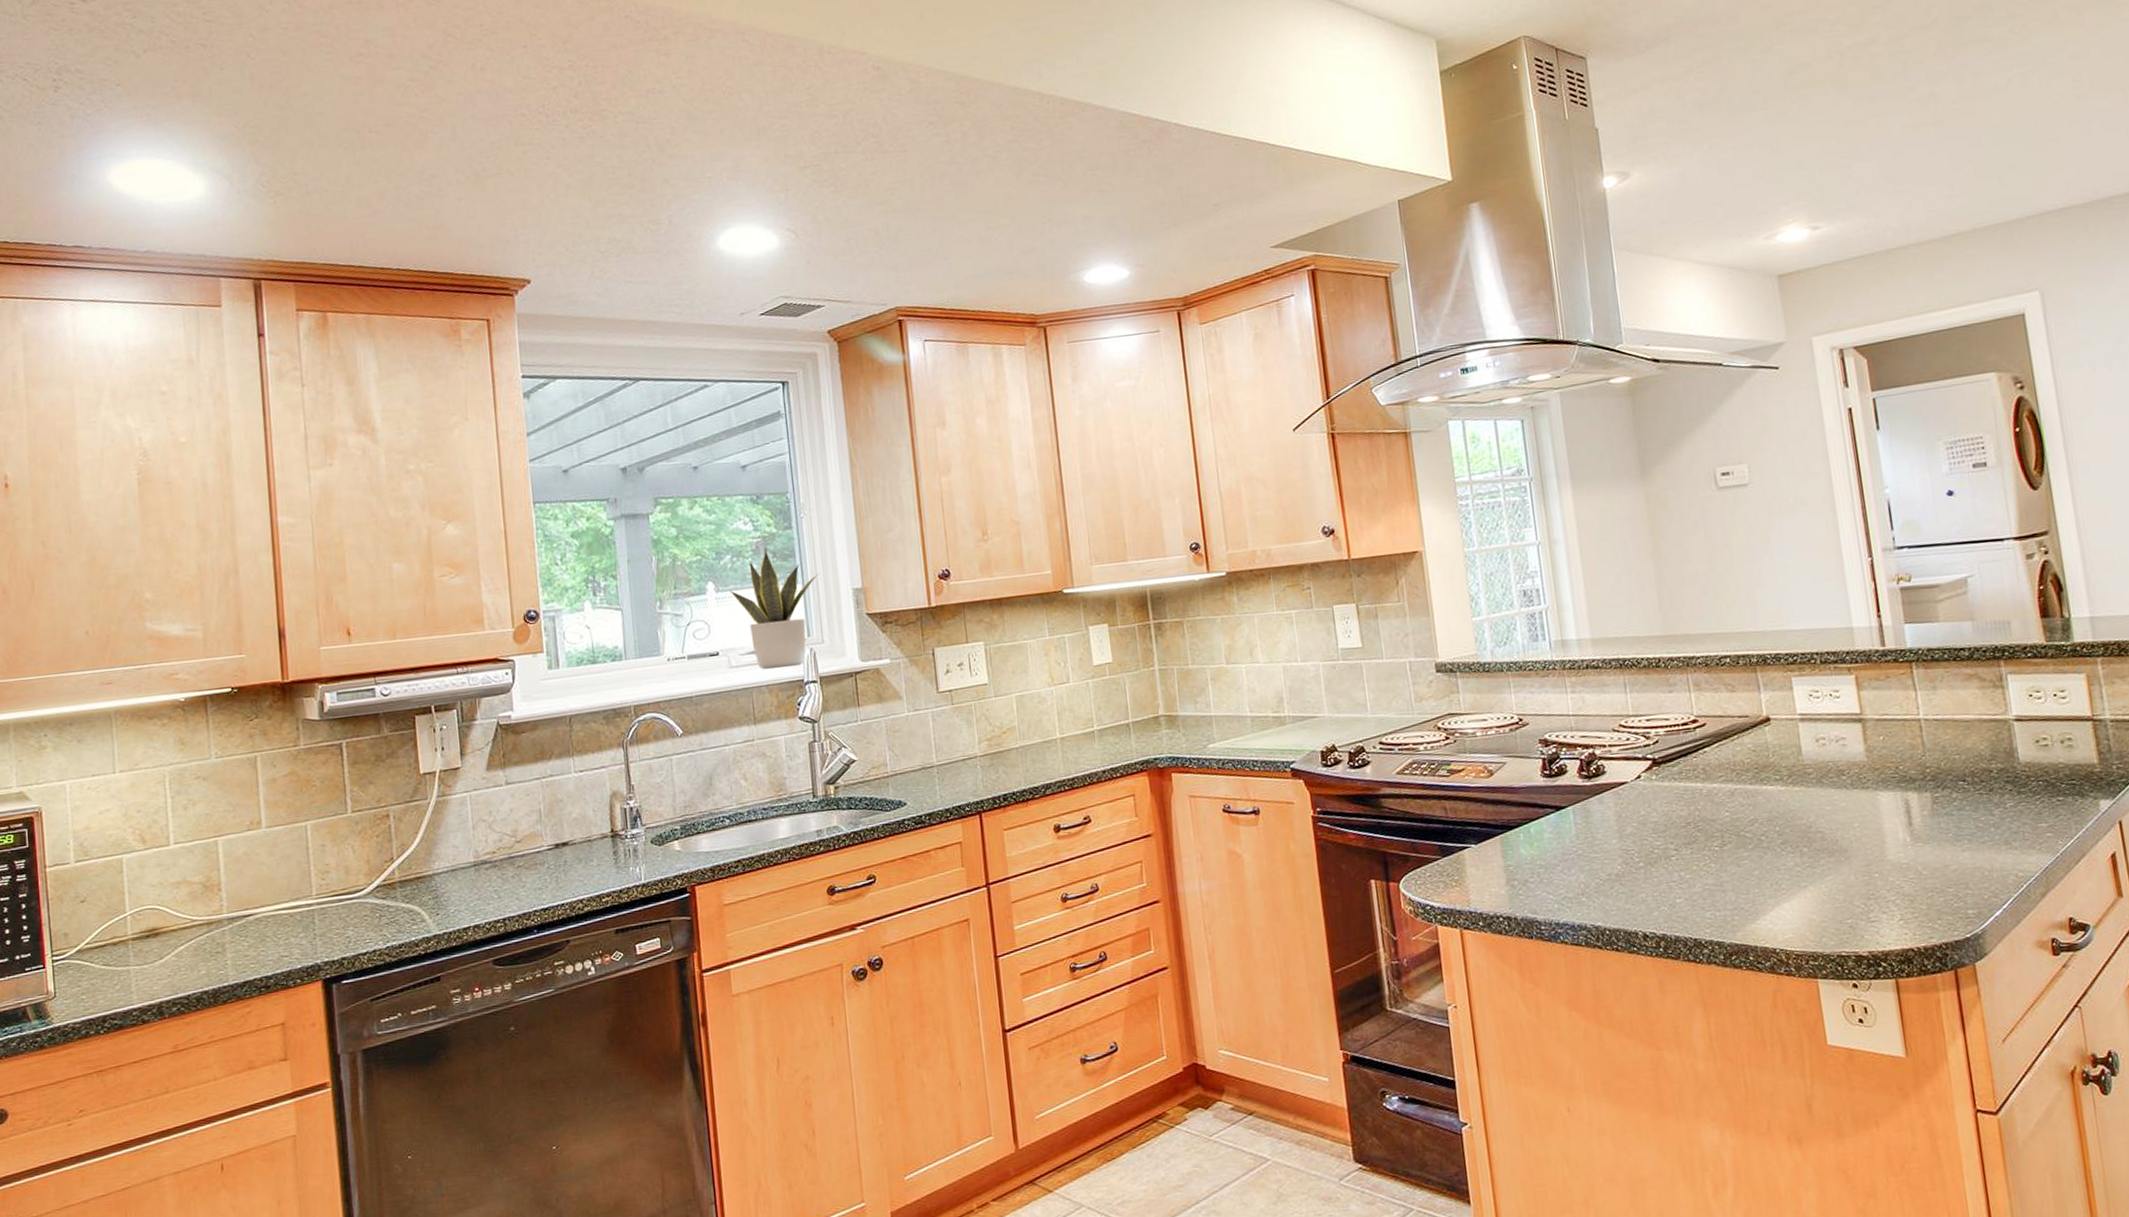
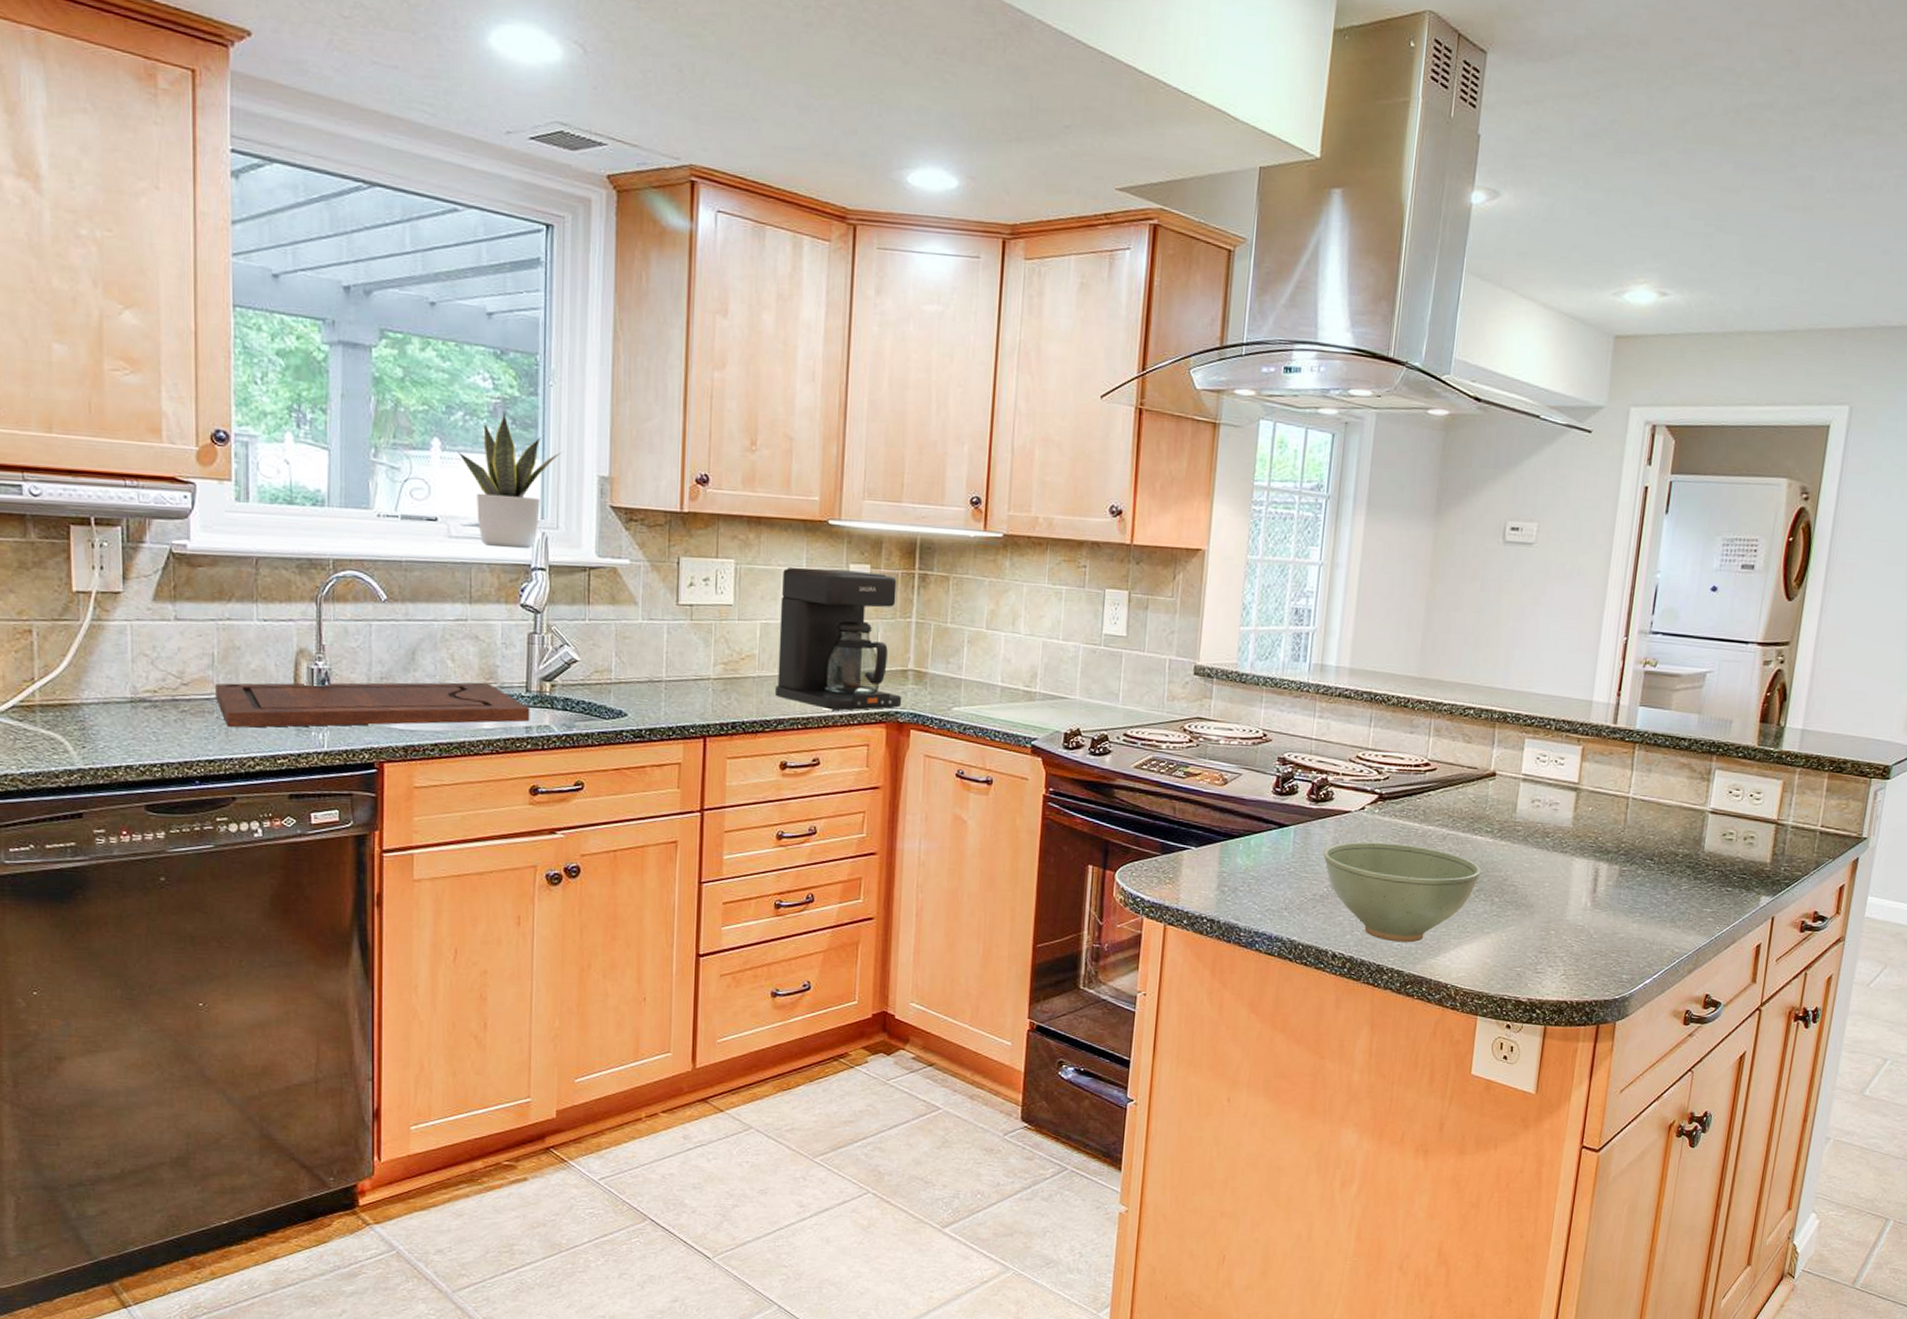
cutting board: none [544,795,820,876] -> present [215,682,530,728]
coffee maker: none [1029,630,1159,768] -> present [774,567,902,712]
bowl: none [1608,806,1782,912] -> present [1323,841,1483,943]

